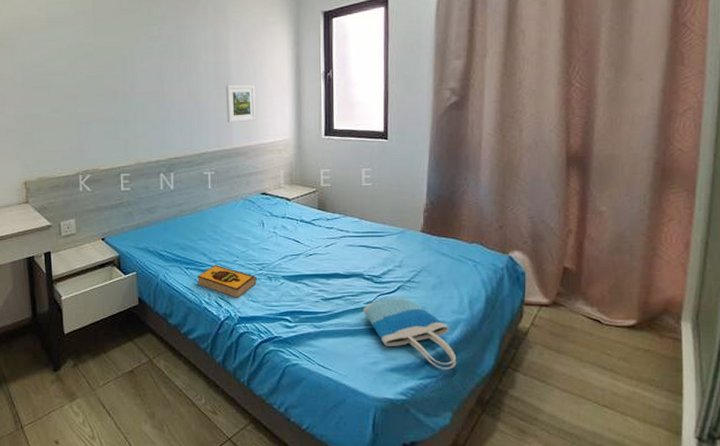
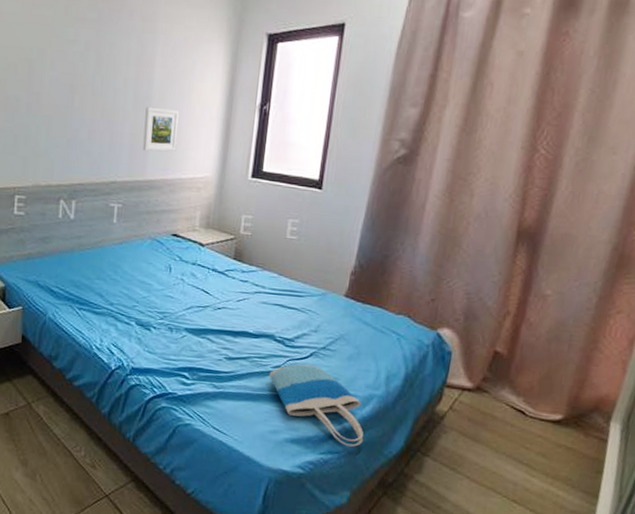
hardback book: present [197,265,257,299] -> none [90,308,156,348]

